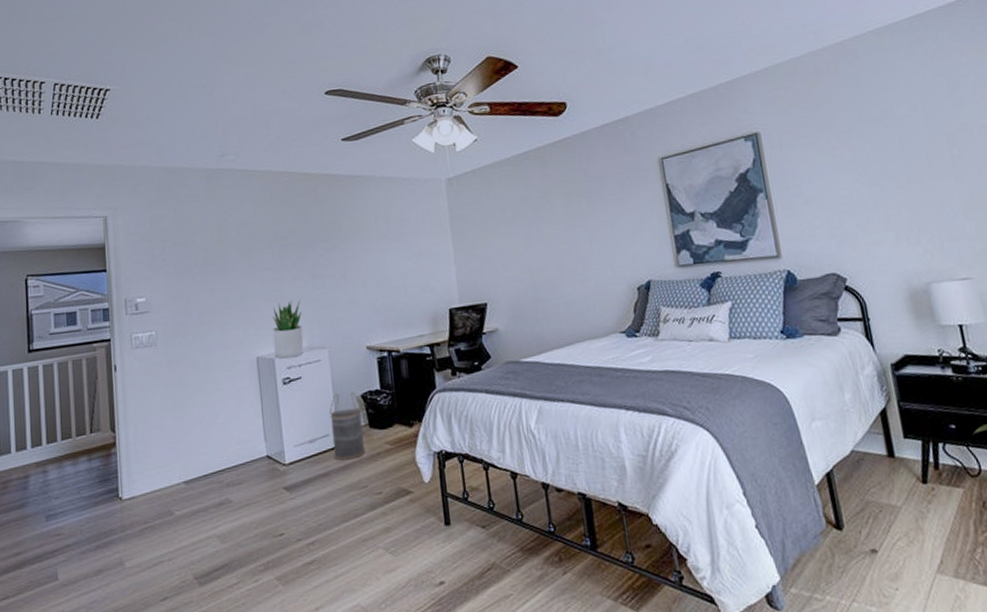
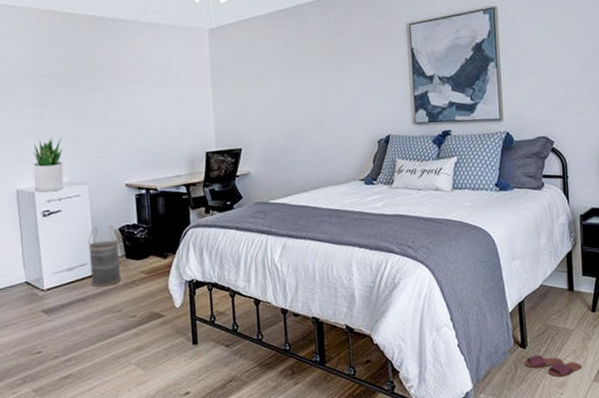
slippers: none [842,539,919,567] -> present [524,355,582,377]

